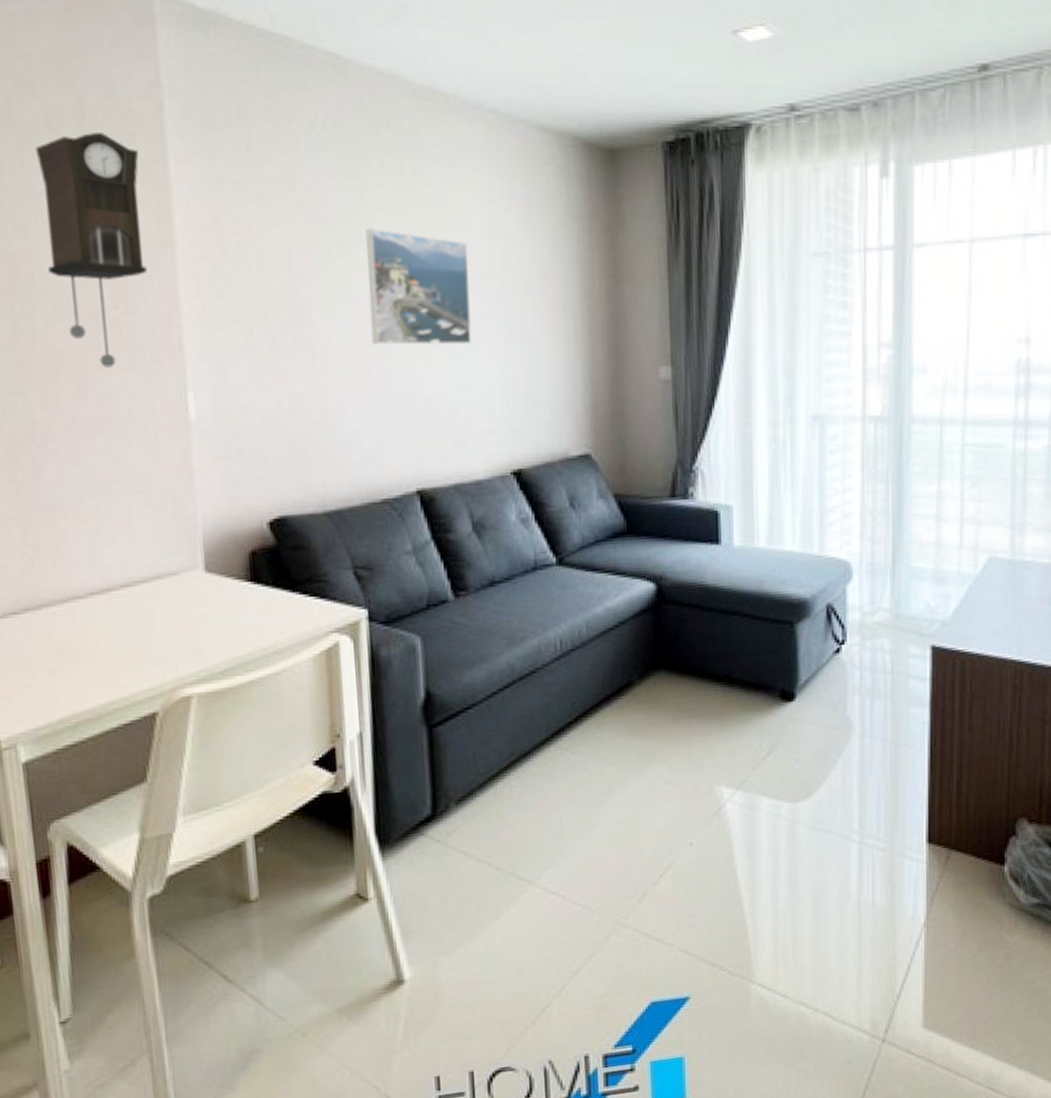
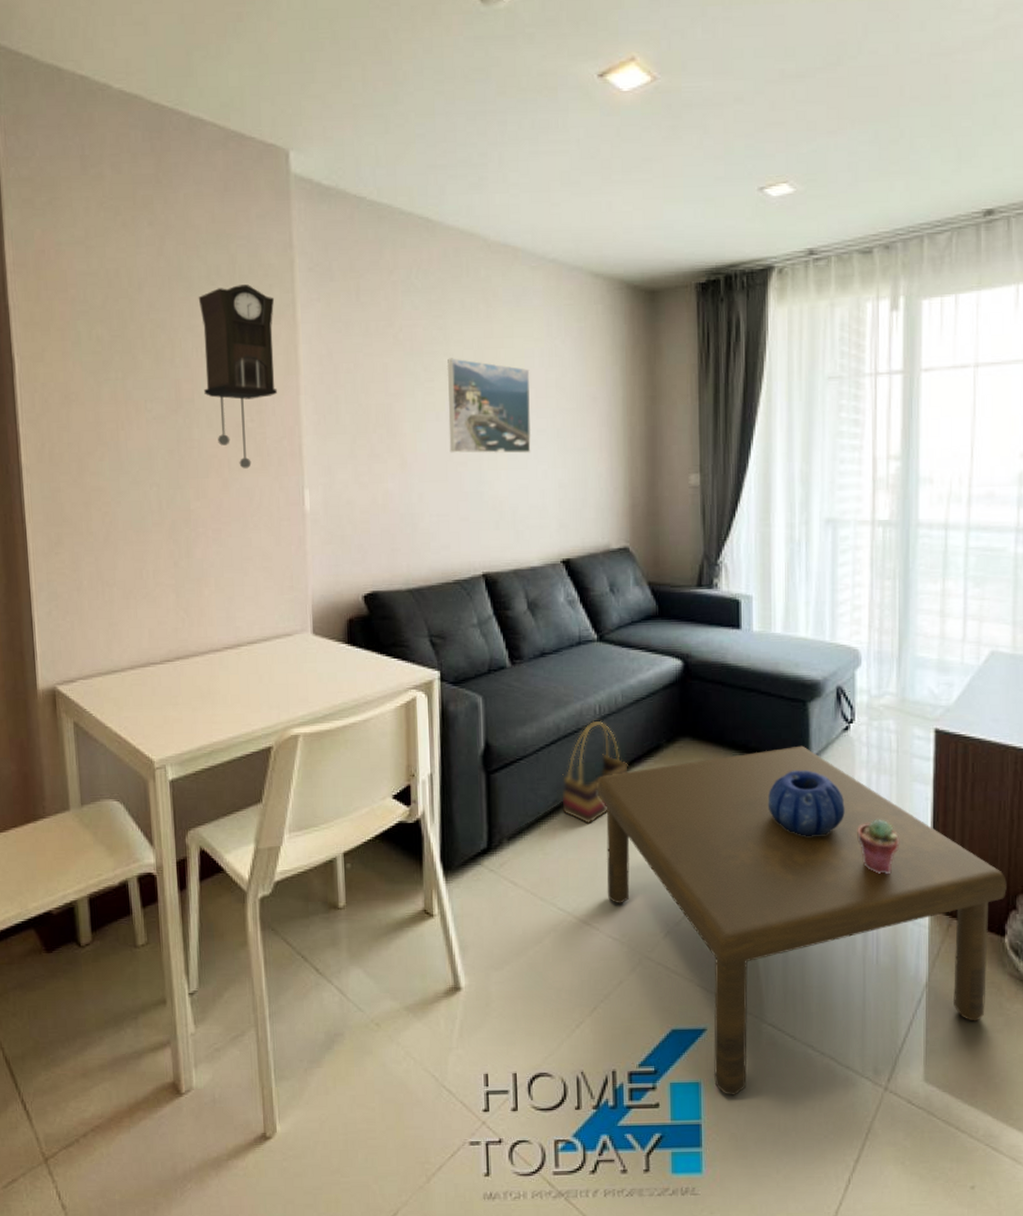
basket: none [519,657,595,779] -> present [562,720,628,825]
coffee table: none [559,672,1006,1068] -> present [597,745,1007,1095]
decorative bowl: none [753,700,837,774] -> present [767,770,845,836]
potted succulent: none [850,748,895,809] -> present [857,819,899,875]

